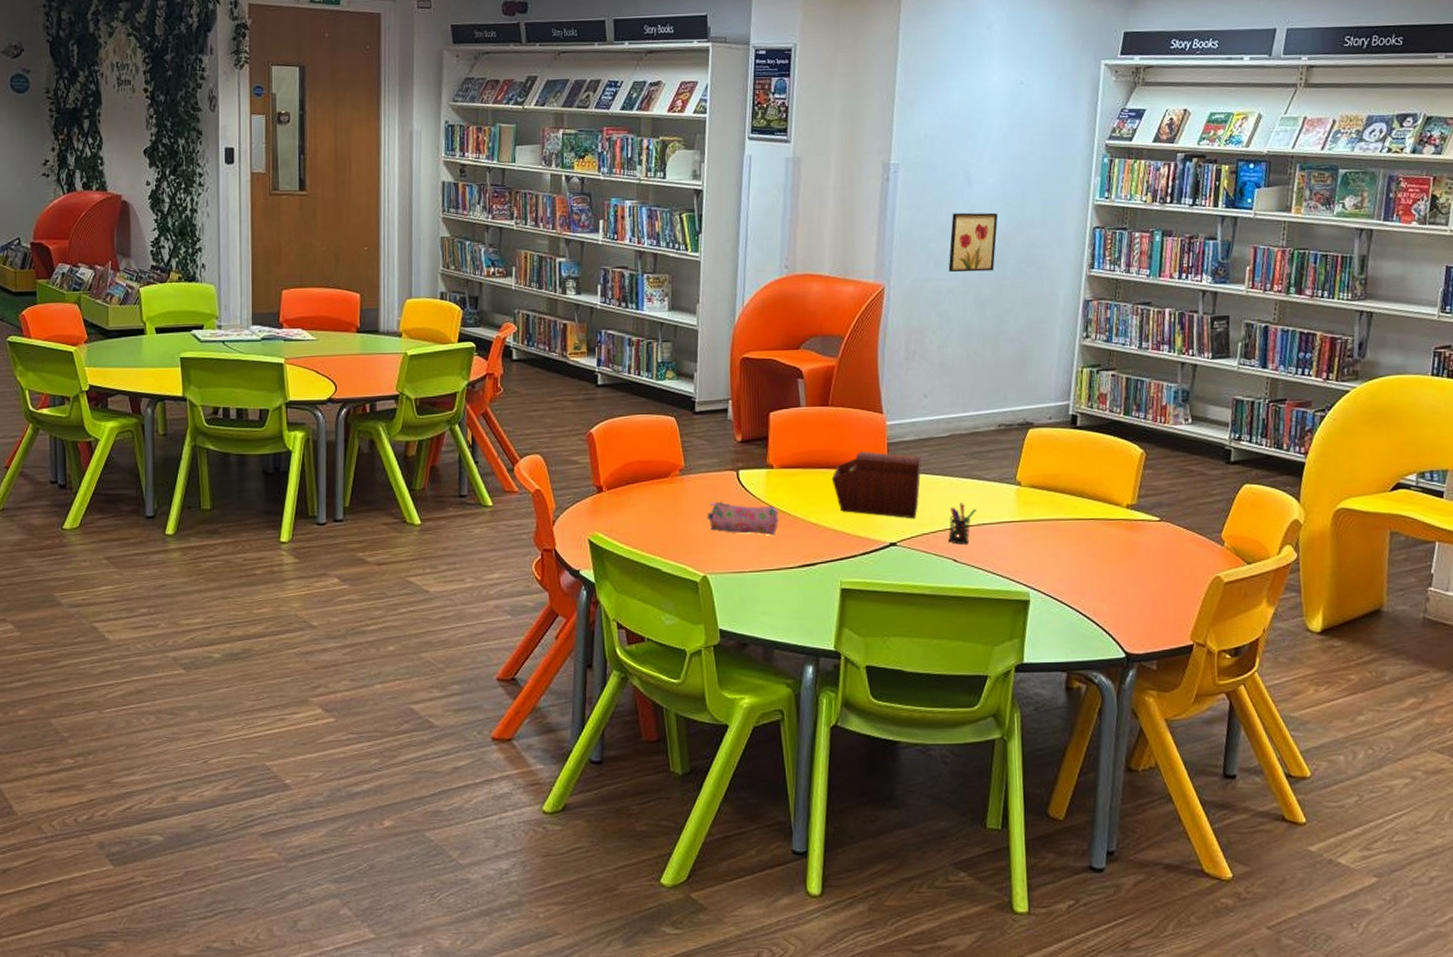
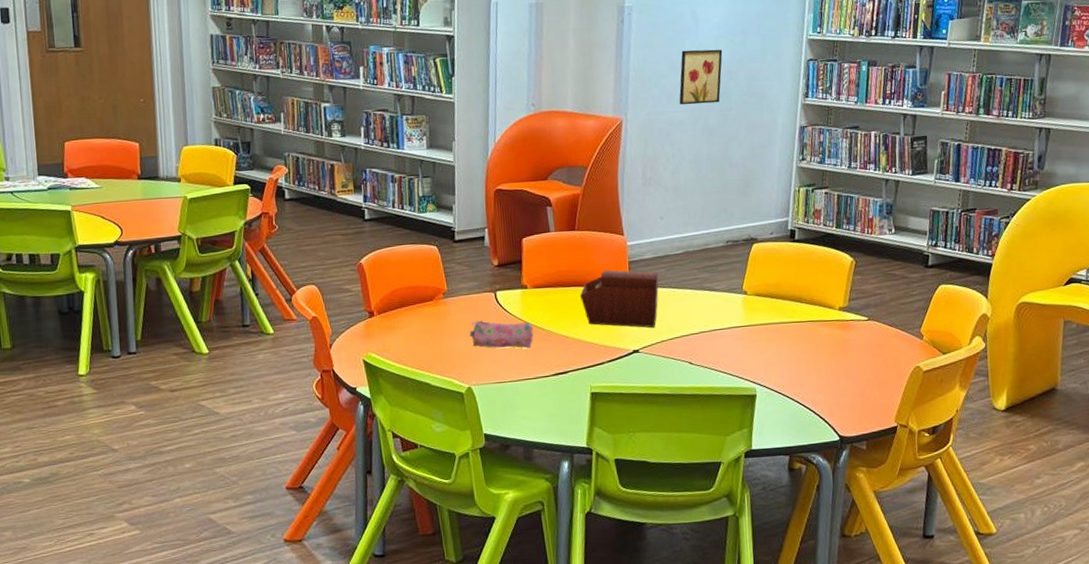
pen holder: present [948,503,976,544] -> none [684,312,708,349]

